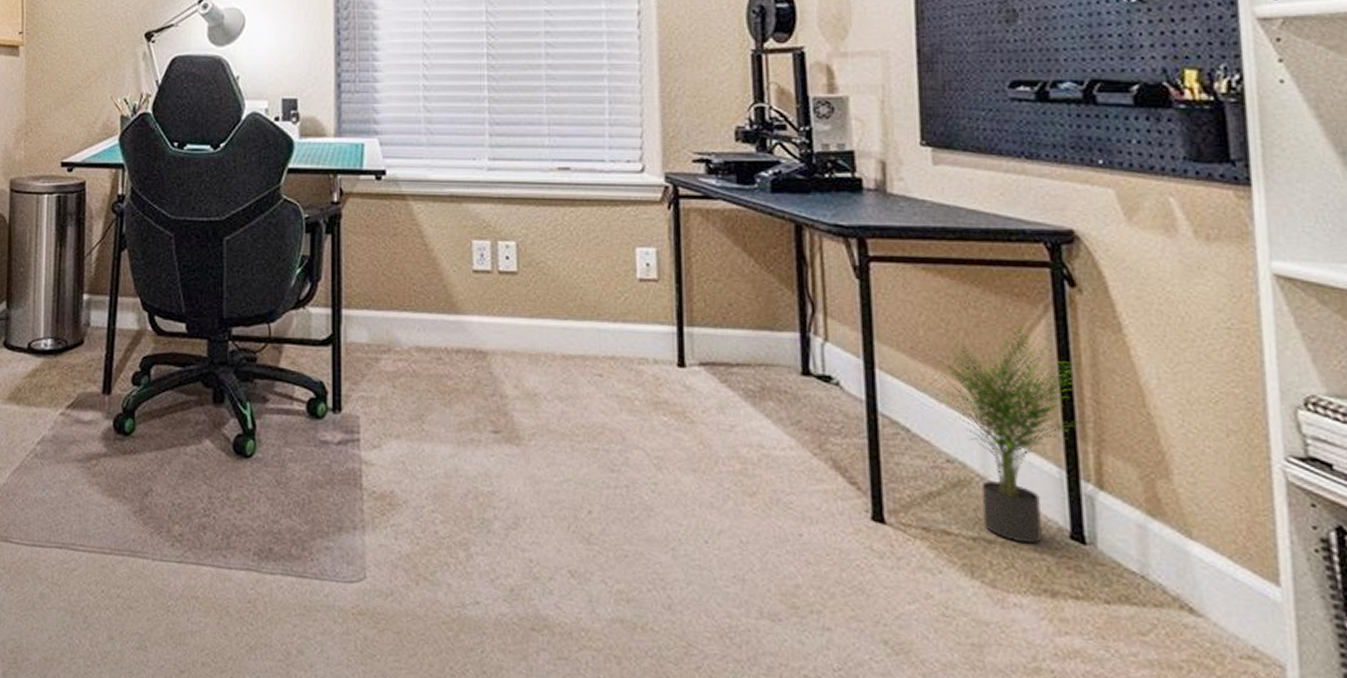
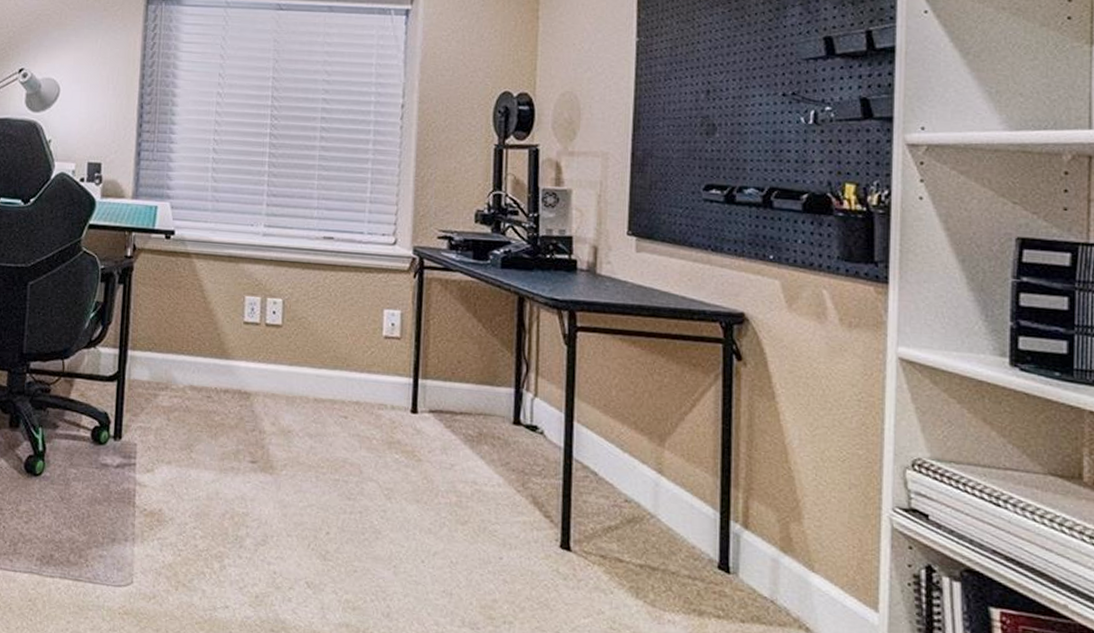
potted plant: present [939,325,1097,544] -> none [625,390,748,572]

